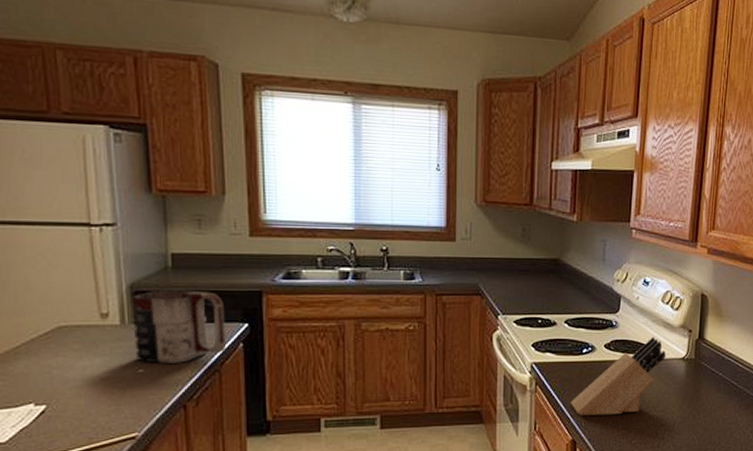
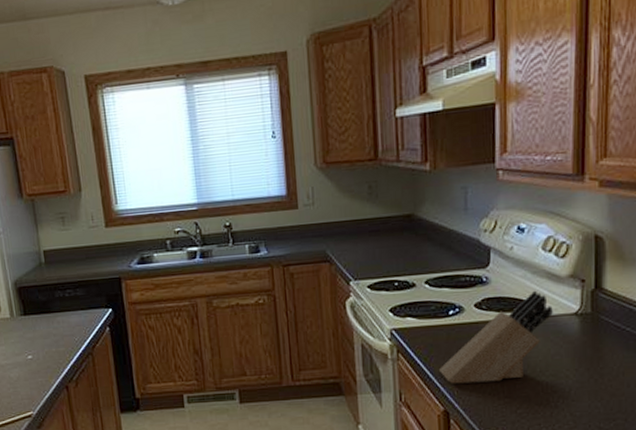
mug: present [133,290,226,363] -> none [18,282,95,350]

